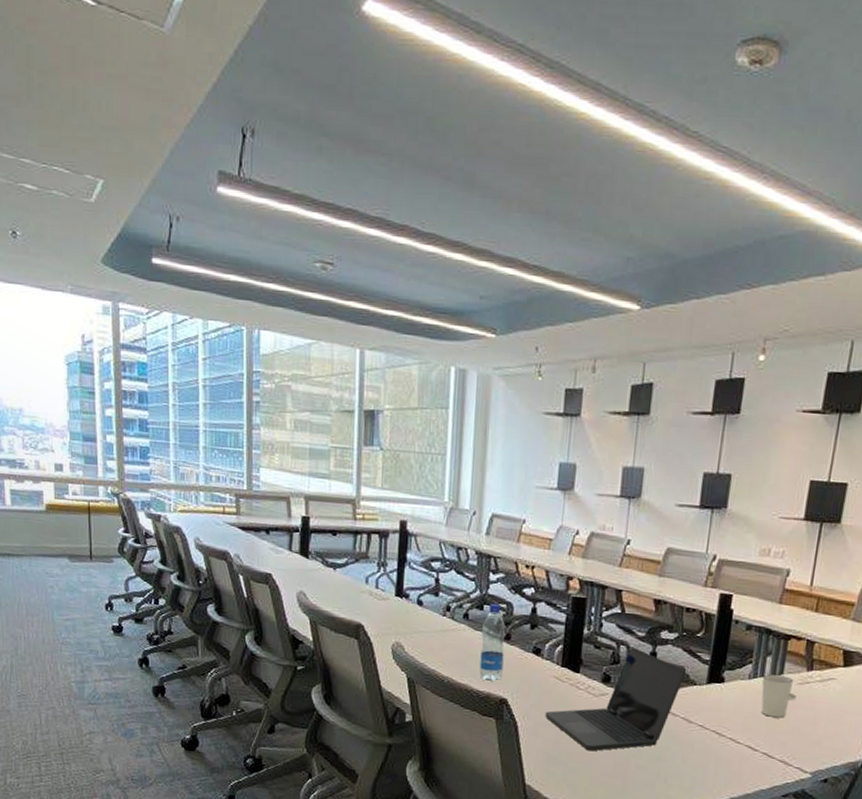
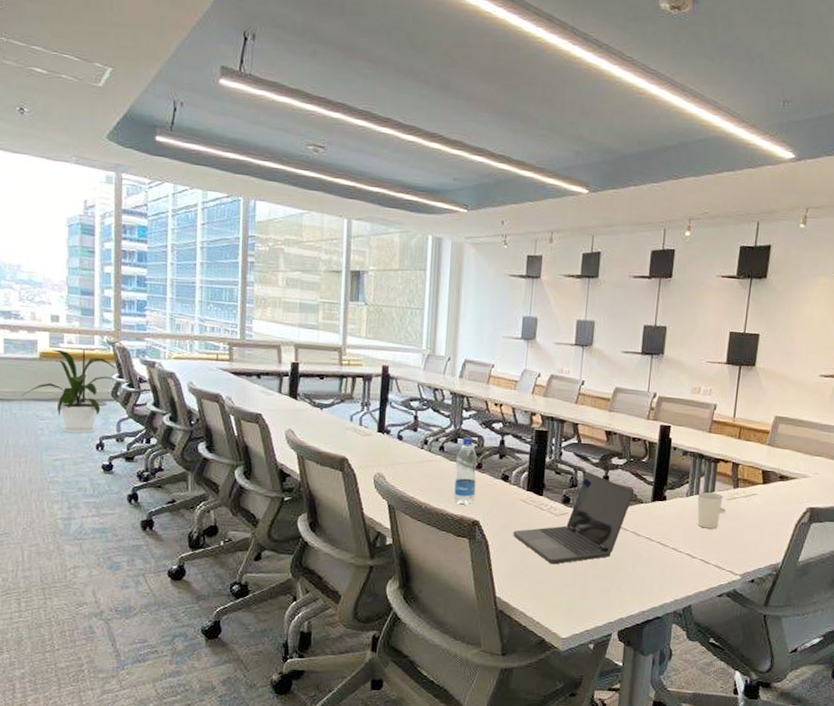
house plant: none [30,501,122,593] -> present [21,349,117,434]

